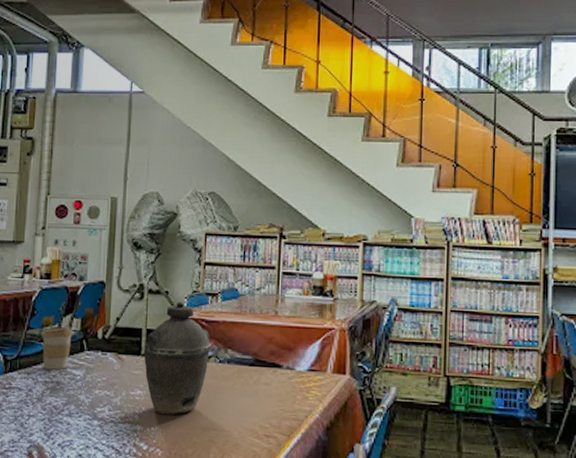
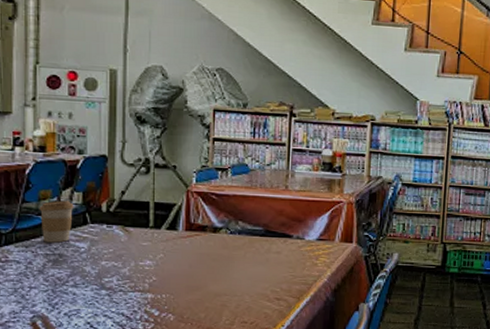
kettle: present [143,302,211,415] -> none [152,176,222,283]

